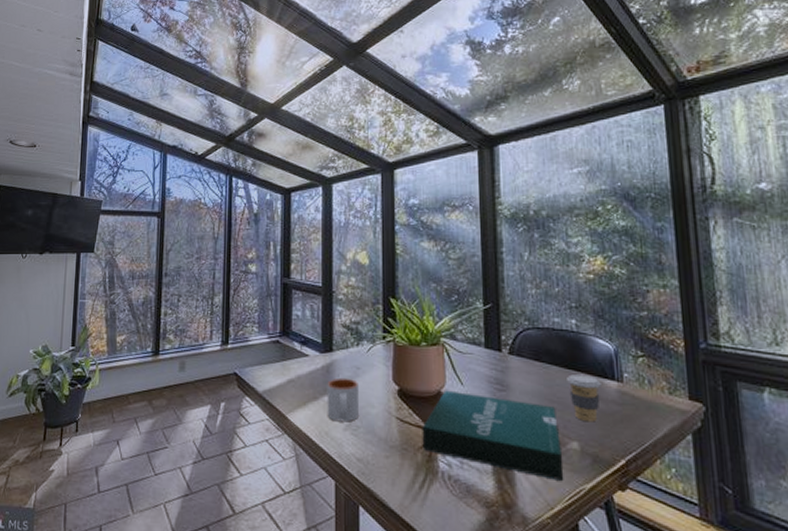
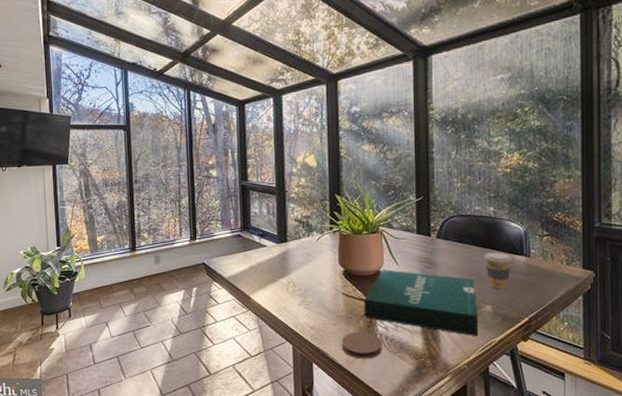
mug: present [327,377,360,422] -> none [283,263,312,299]
coaster: none [394,467,445,504] -> present [341,331,382,359]

